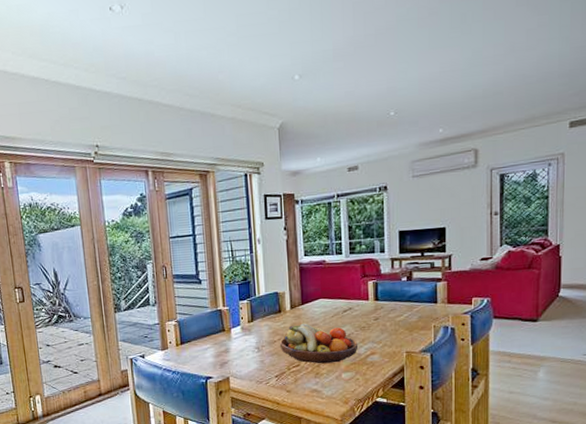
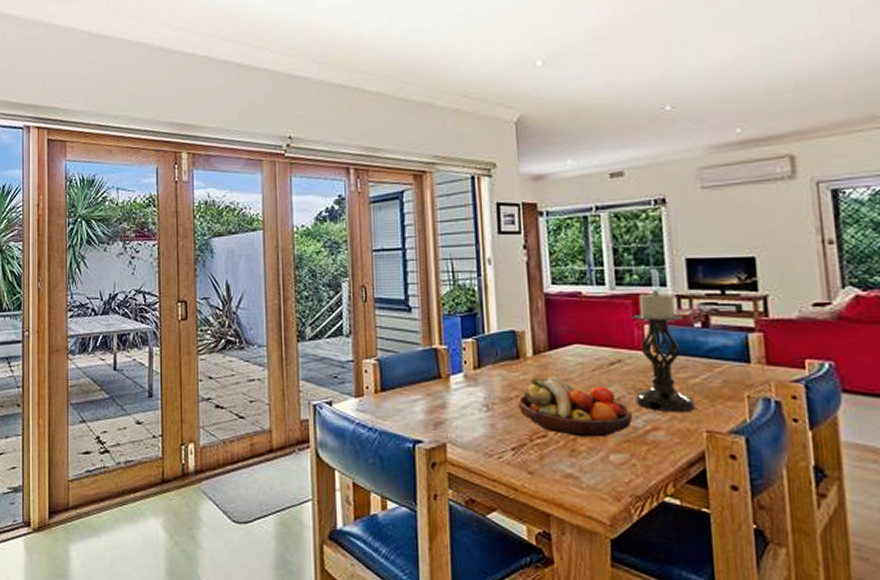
candle holder: none [360,255,400,342] -> present [634,290,696,413]

